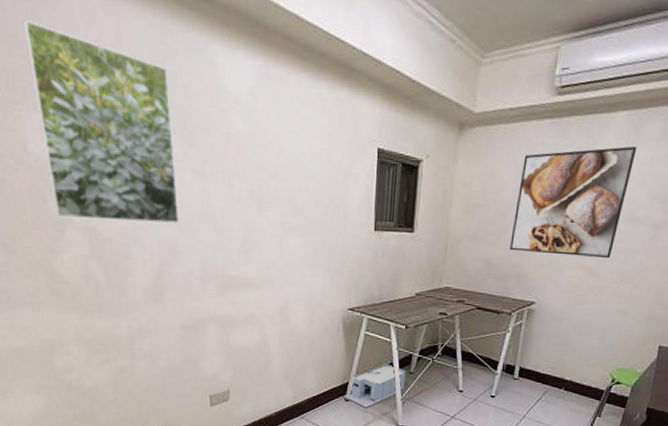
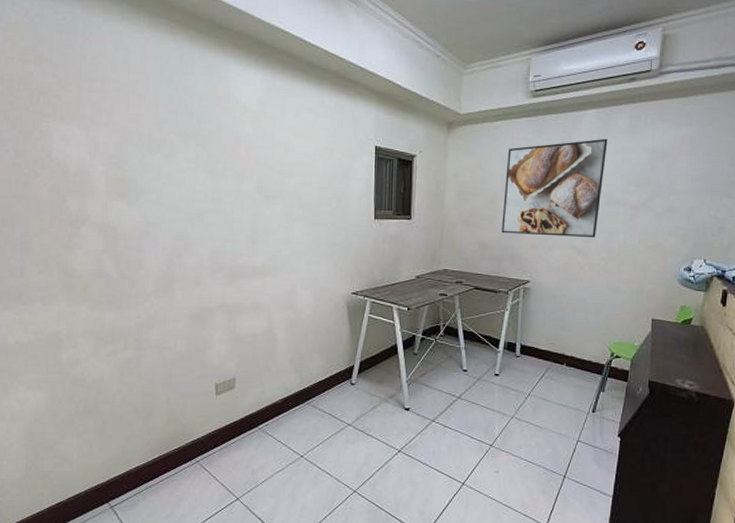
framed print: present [23,19,179,223] -> none [58,46,191,218]
storage bin: present [343,363,406,408] -> none [349,345,410,391]

